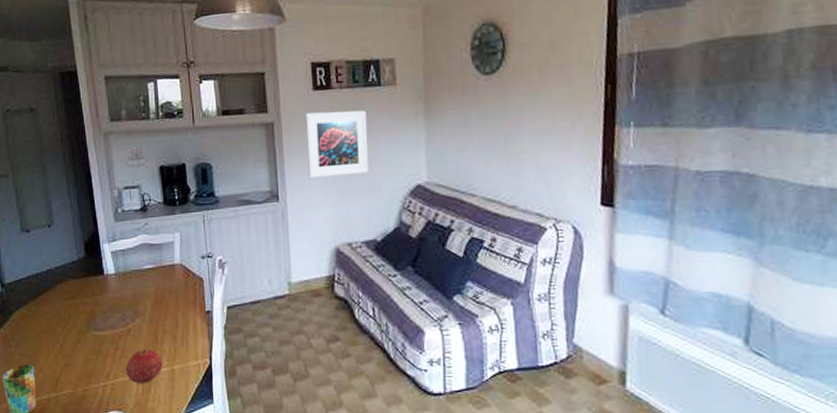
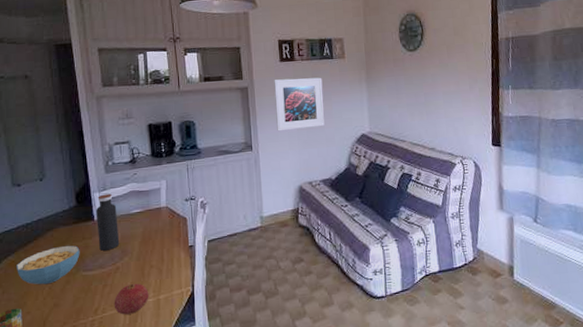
cereal bowl: none [28,300,90,342] -> present [17,245,80,285]
water bottle: none [105,245,131,309] -> present [95,193,120,251]

